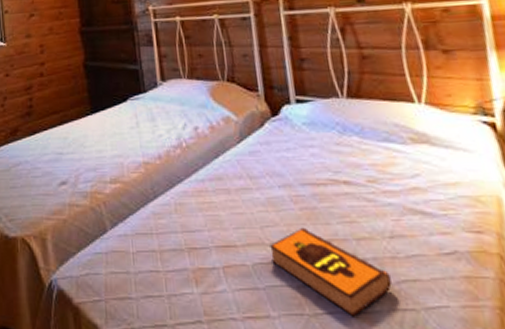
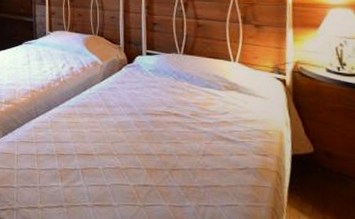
hardback book: present [270,227,392,317] -> none [117,144,200,209]

